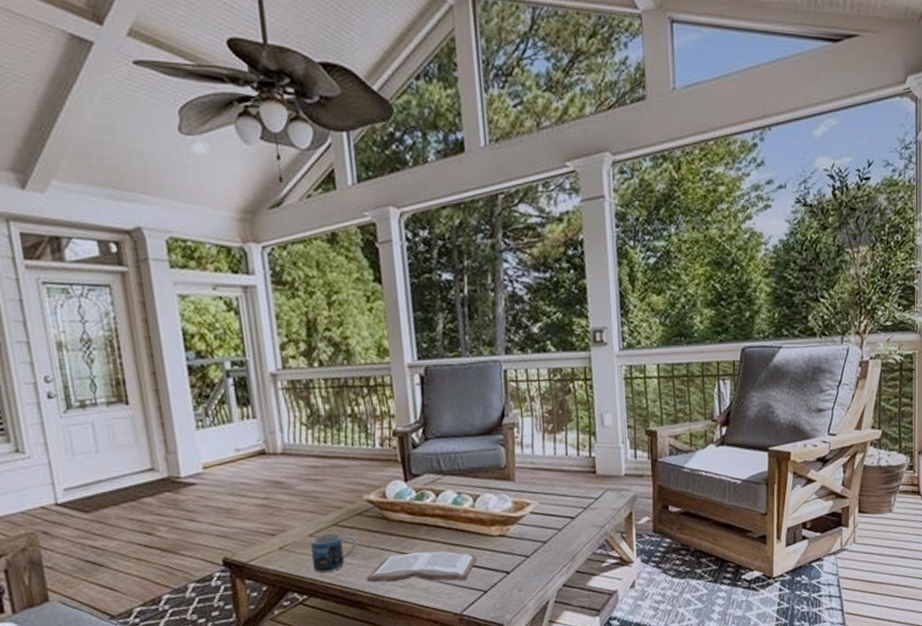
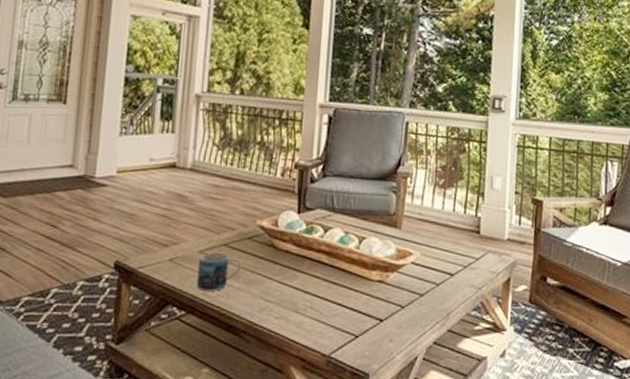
book: present [366,551,478,582] -> none [244,284,354,322]

